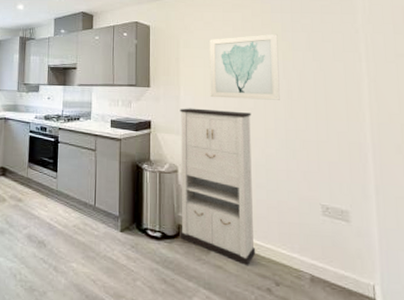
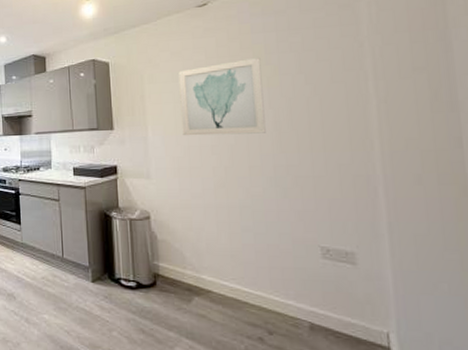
cabinet: present [180,108,256,266] -> none [148,148,244,315]

